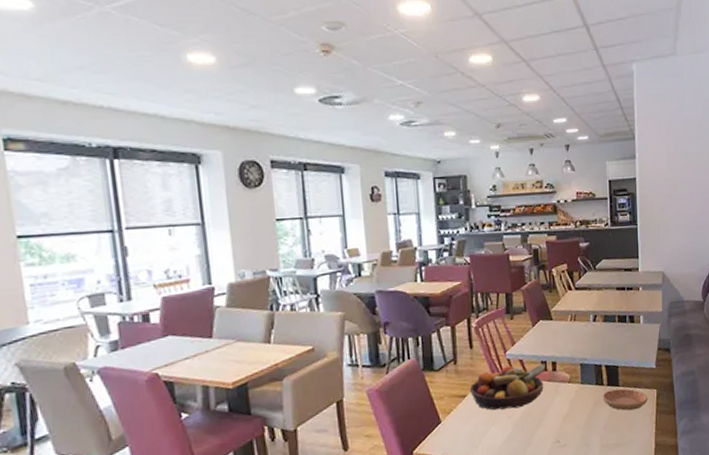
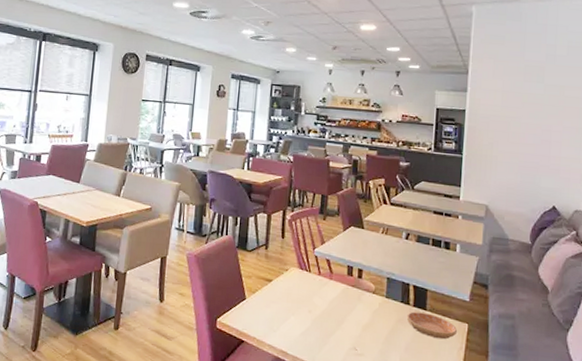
fruit bowl: present [469,364,545,410] -> none [276,262,352,305]

